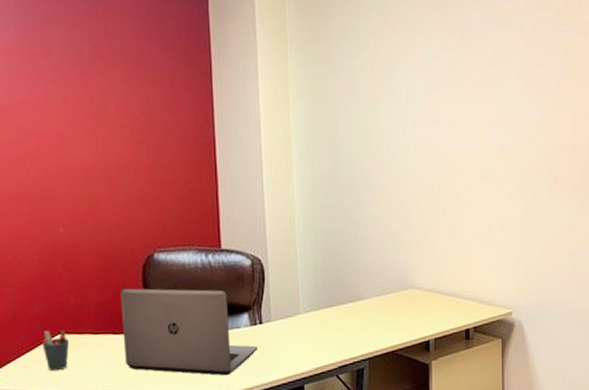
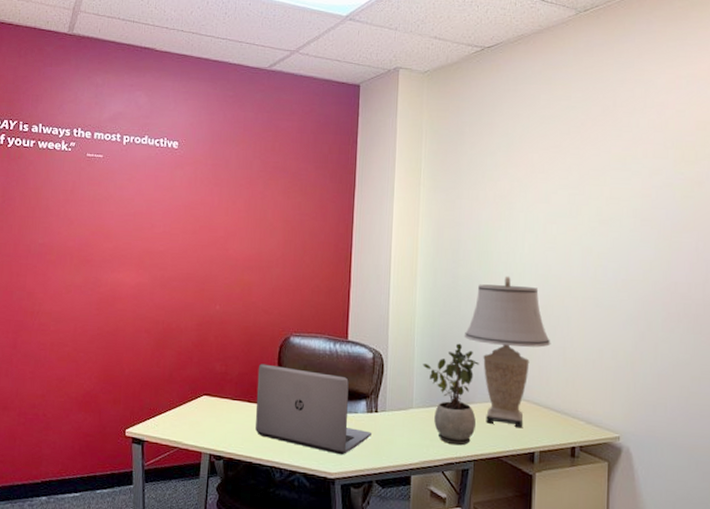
pen holder: present [41,329,70,371] -> none [189,390,212,428]
potted plant: none [307,237,368,346] -> present [423,343,479,446]
table lamp: none [348,156,440,318] -> present [463,276,551,428]

